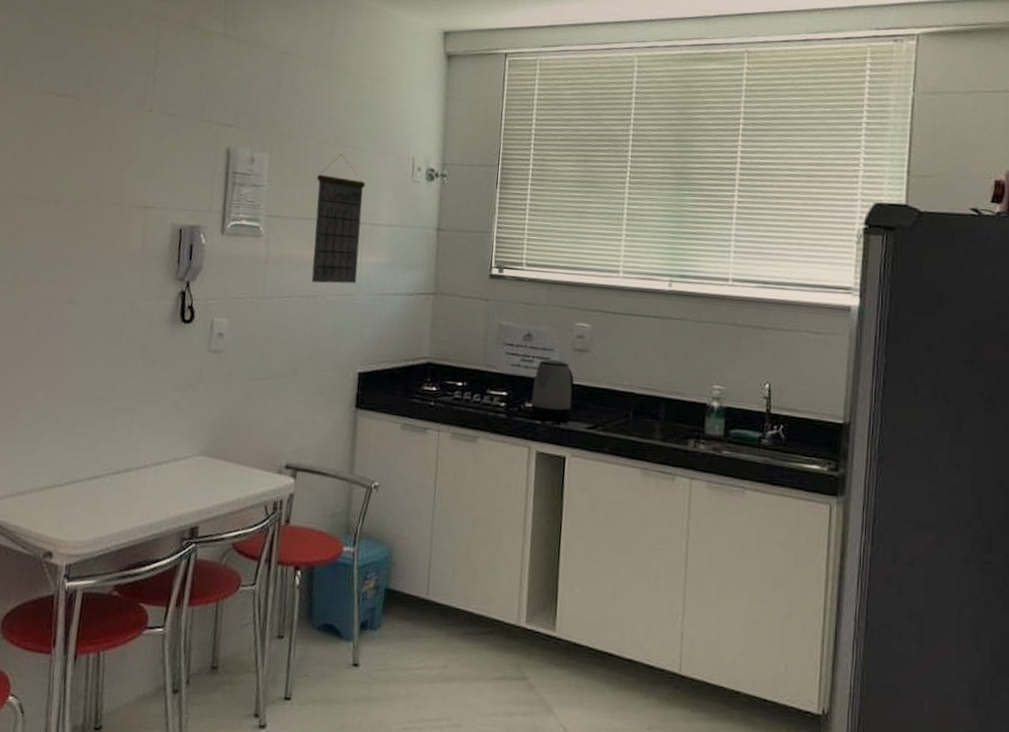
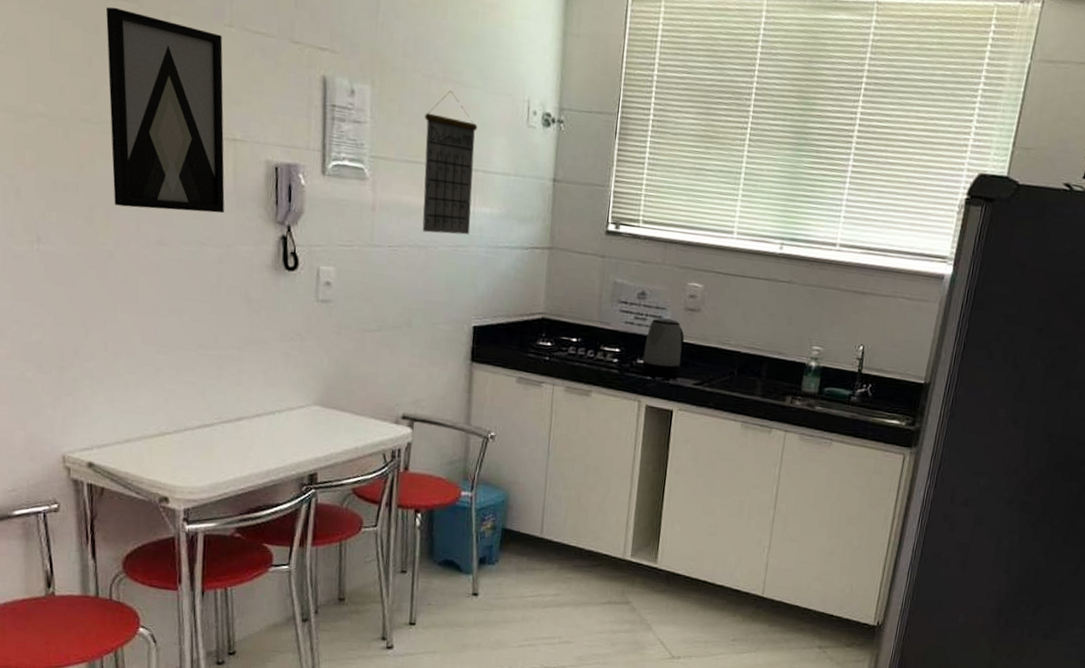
wall art: none [35,102,143,273] -> present [106,6,225,213]

